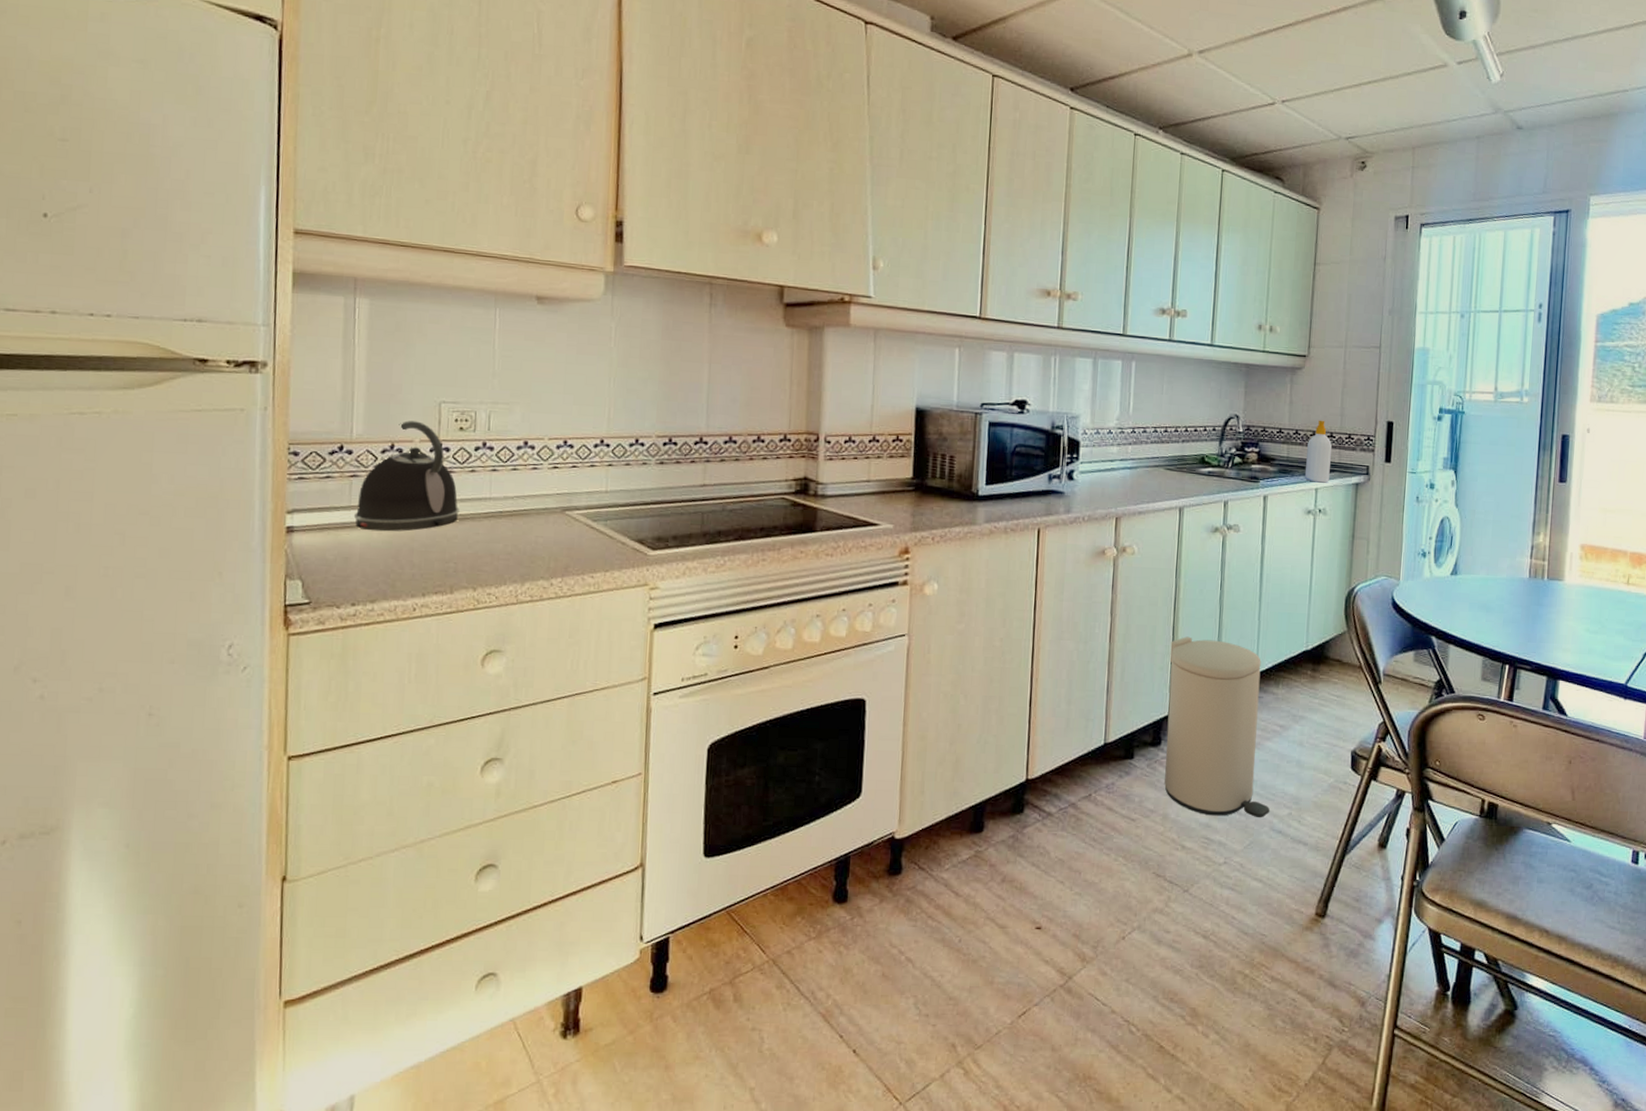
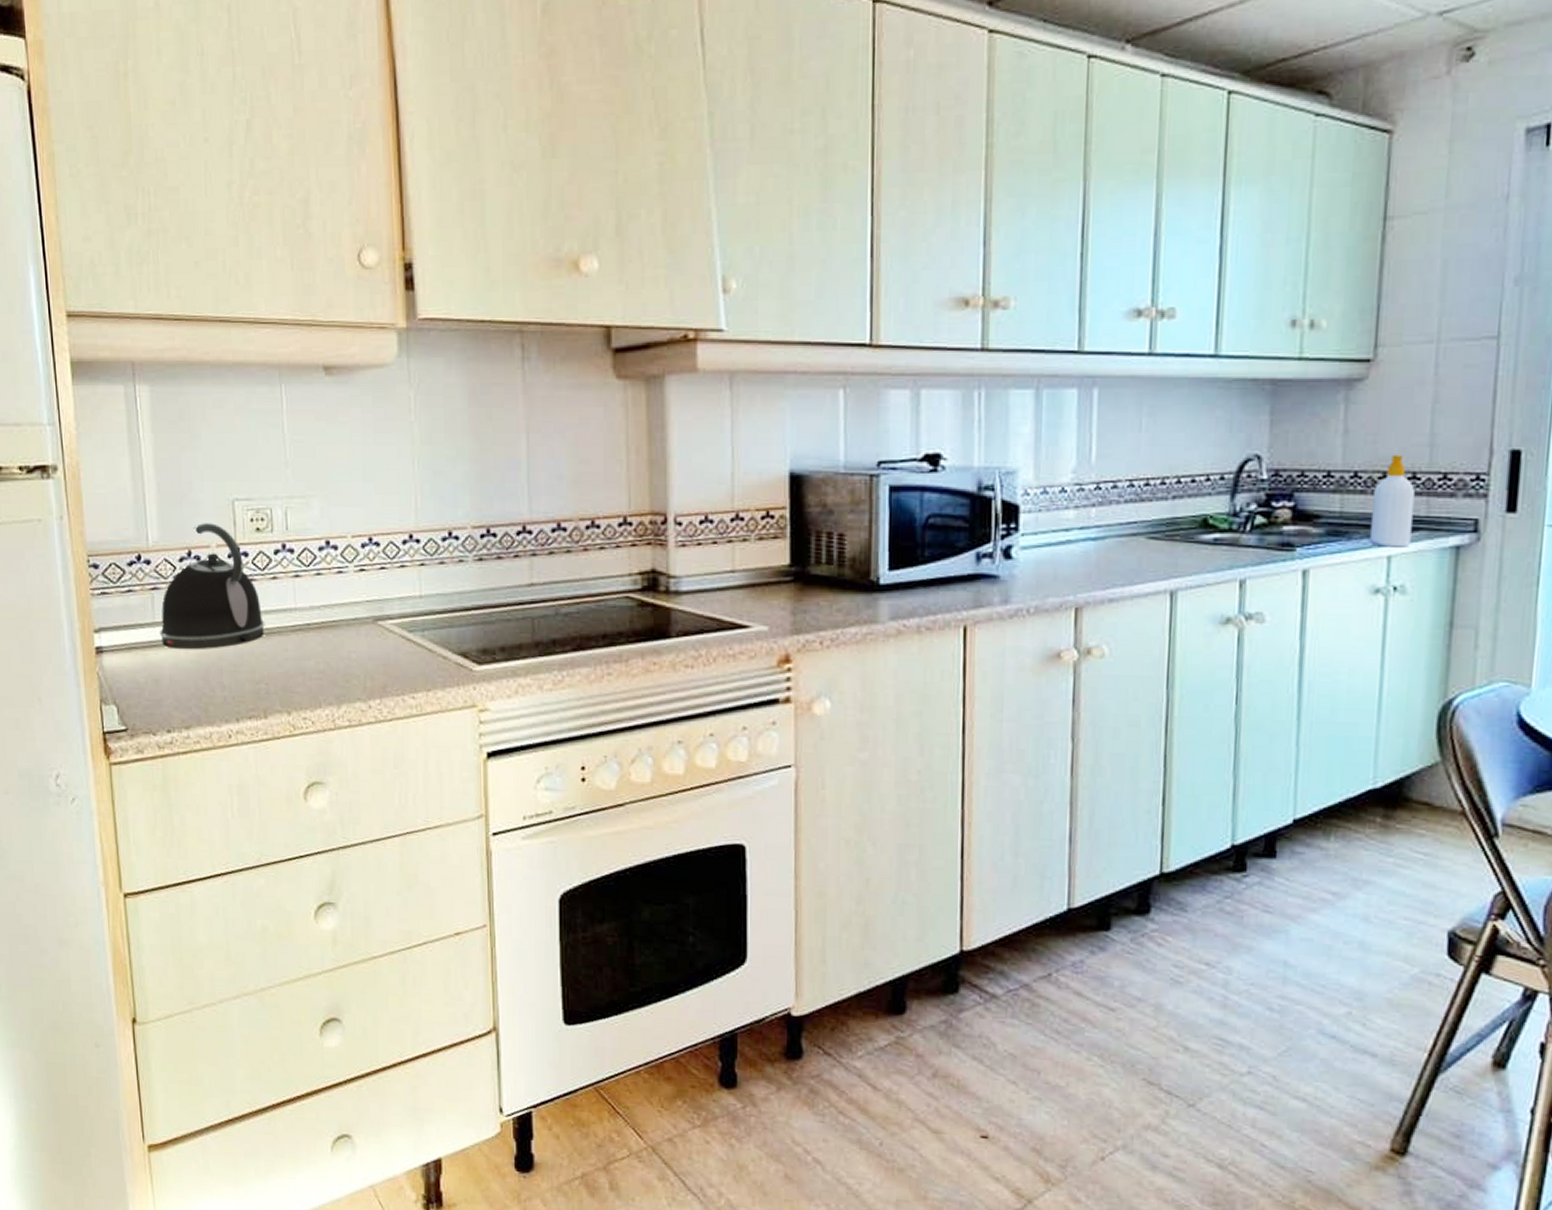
pedal bin: present [1164,636,1270,818] -> none [1156,768,1318,1017]

